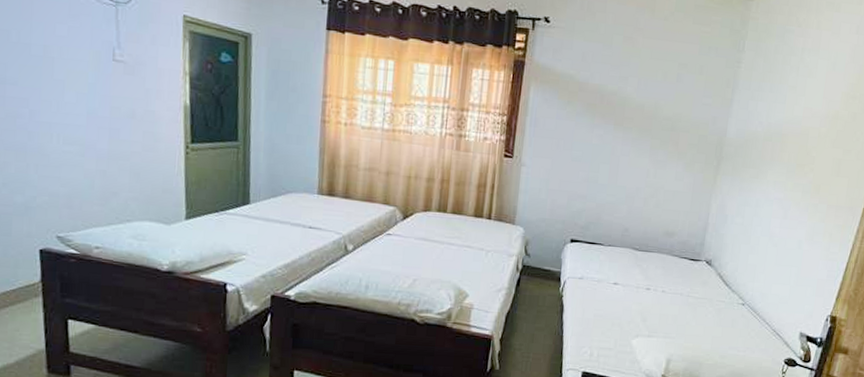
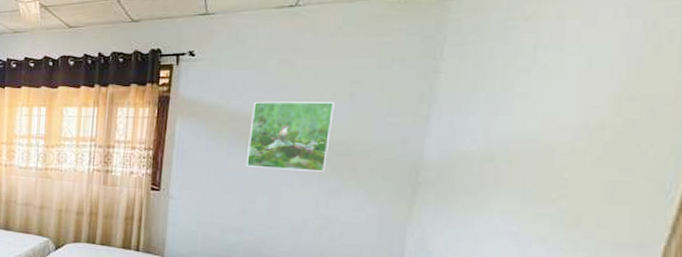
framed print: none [591,74,666,145] -> present [245,101,335,172]

